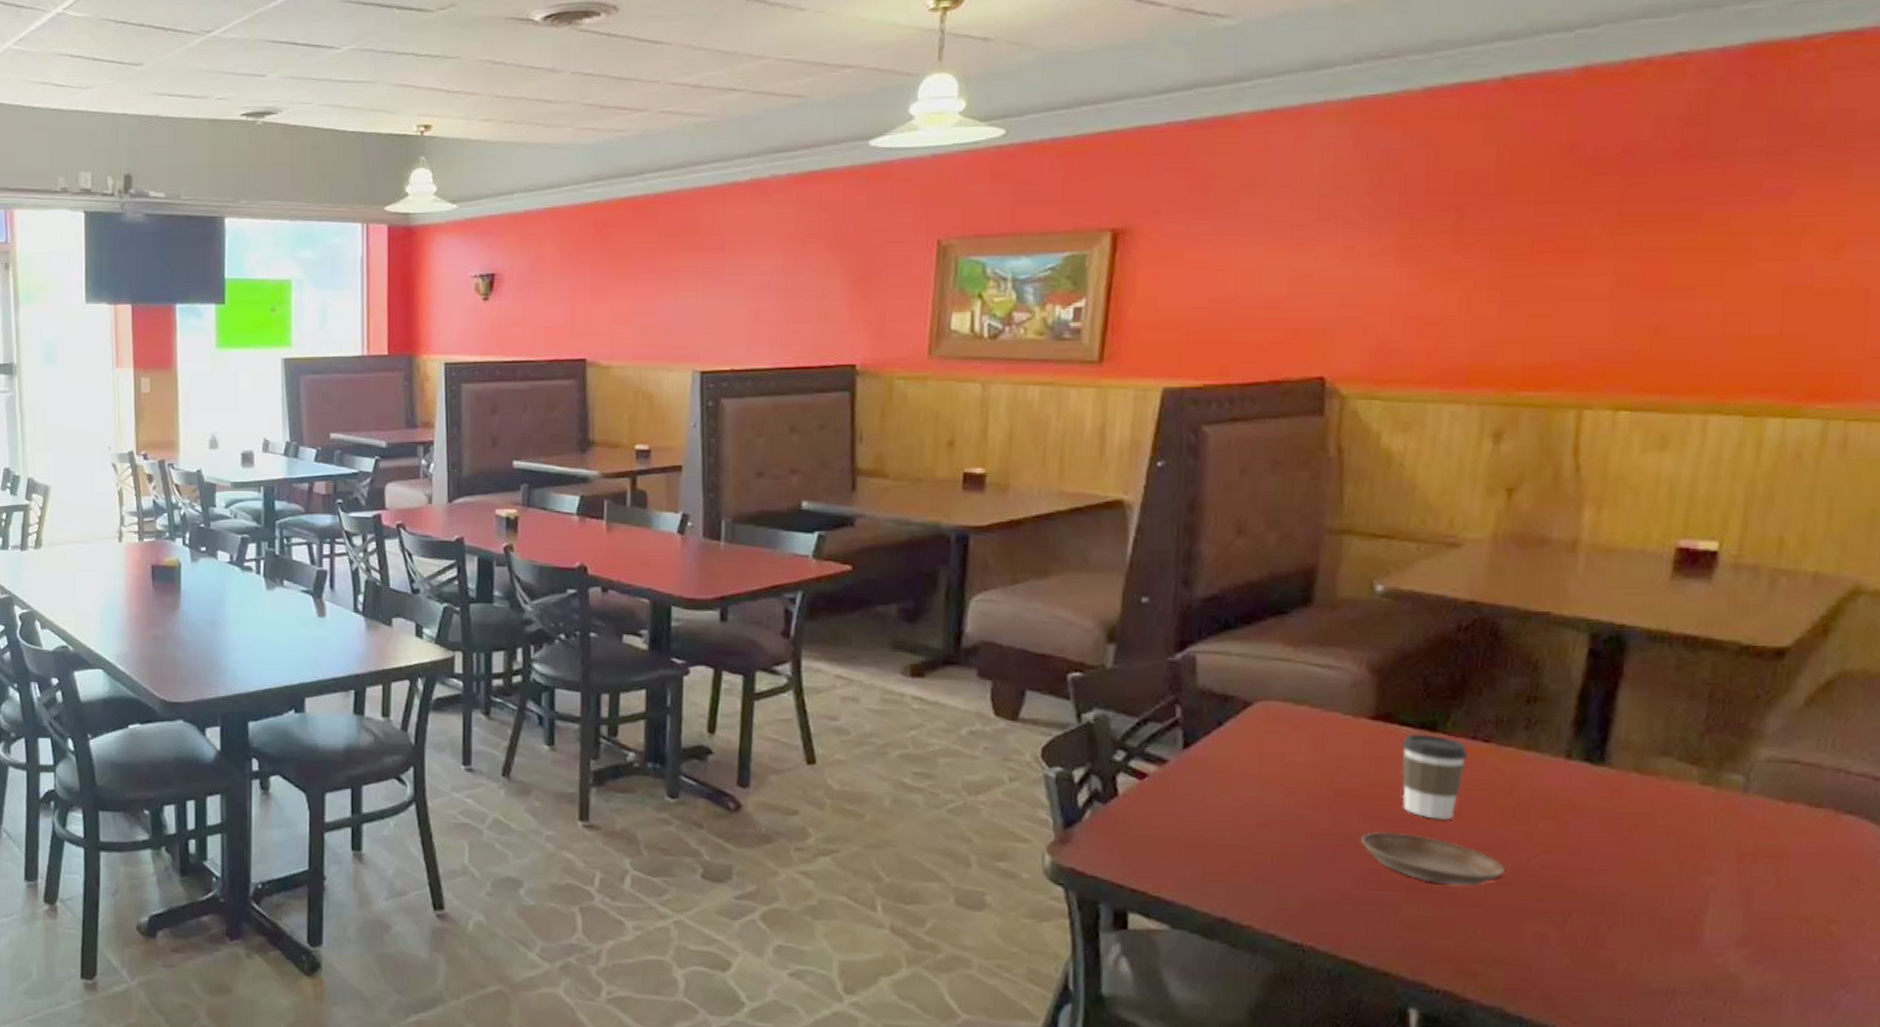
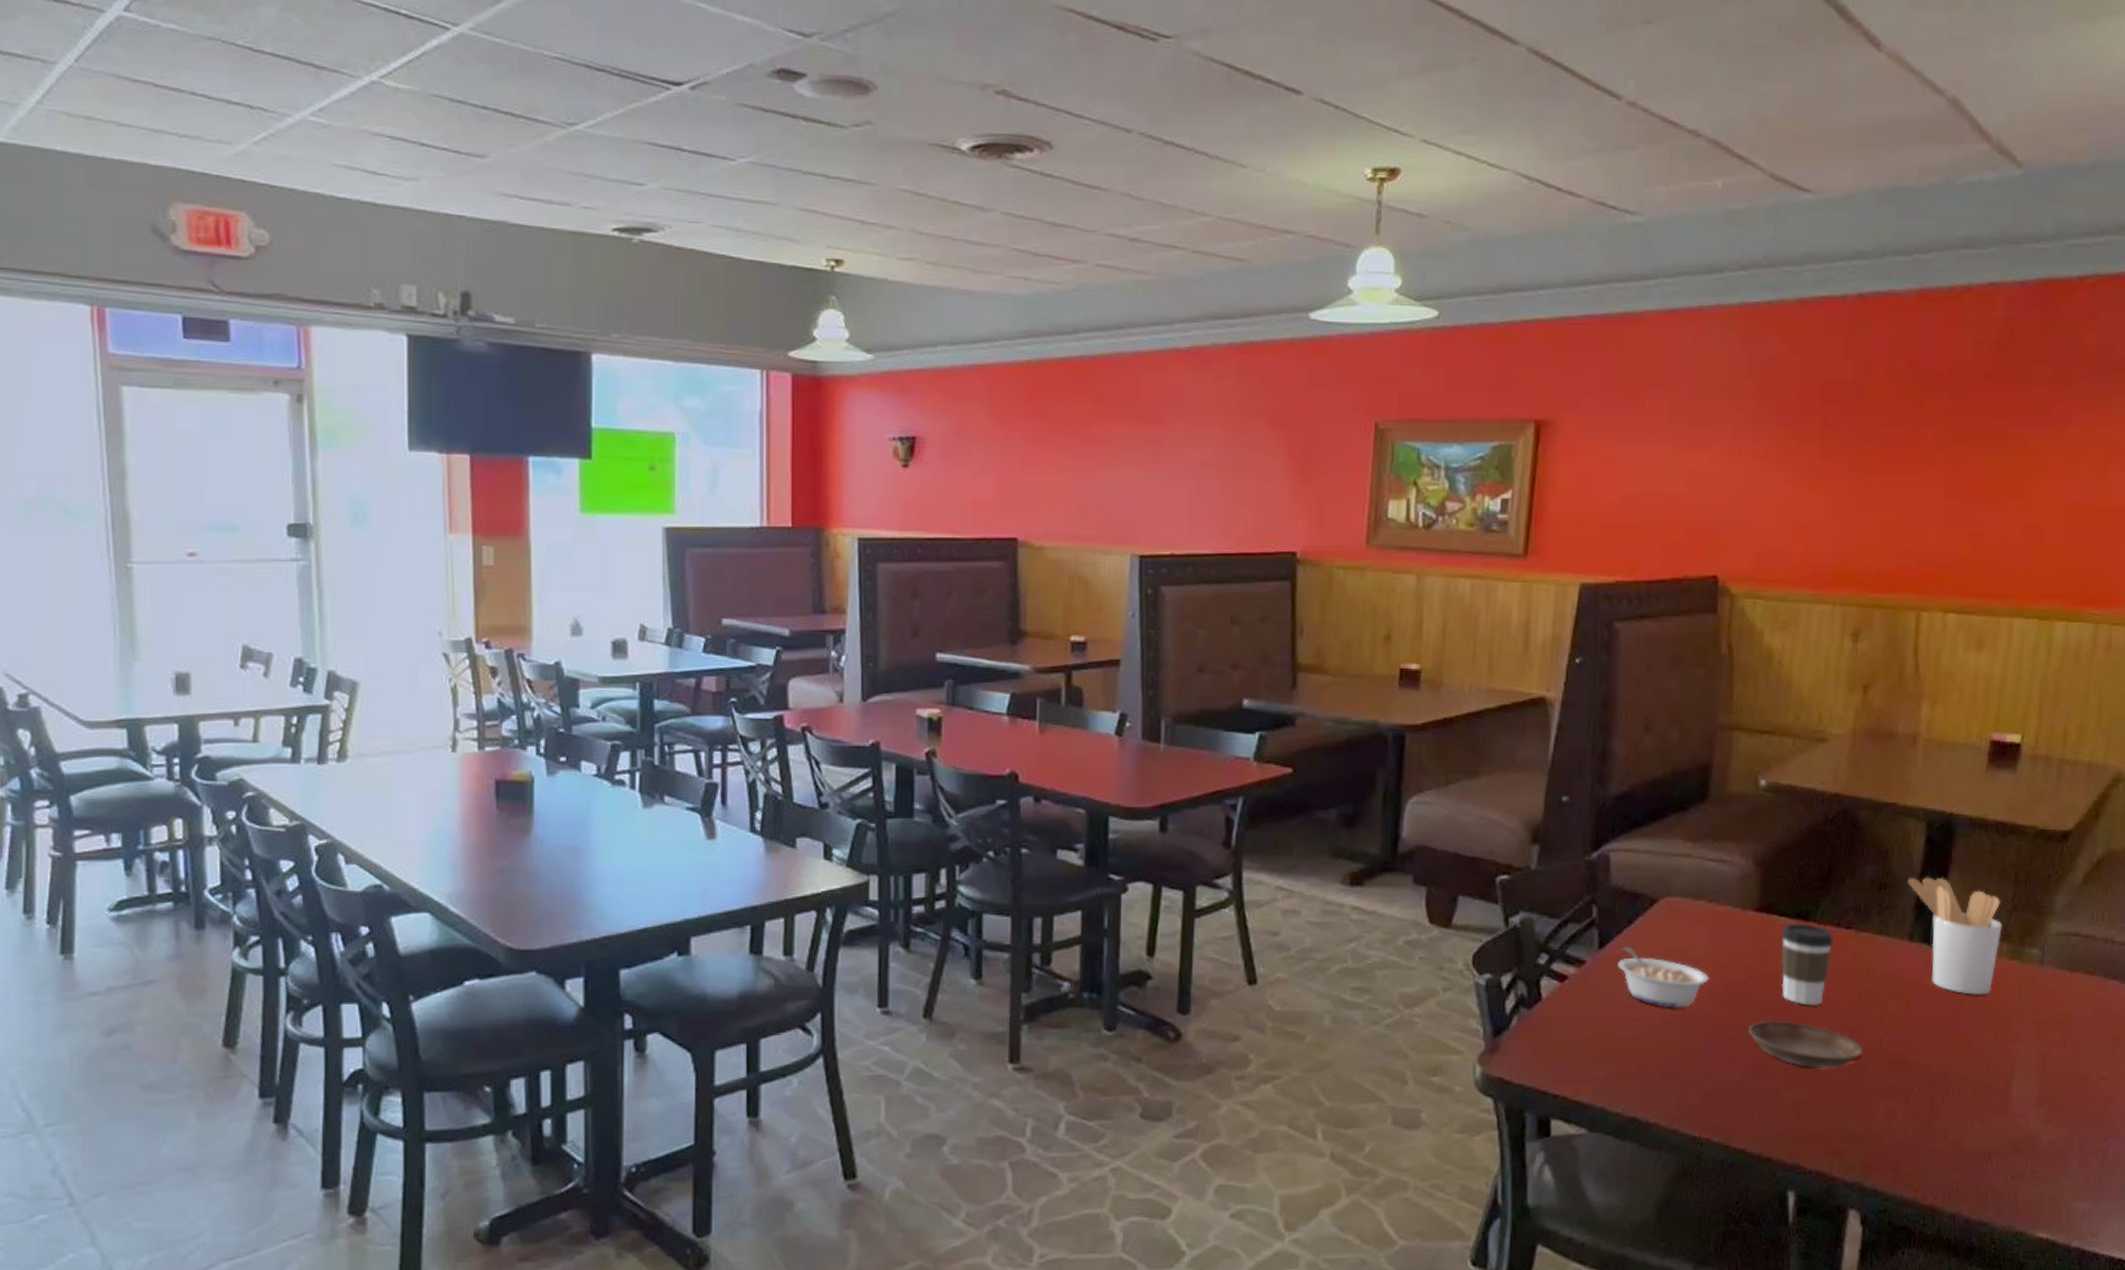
legume: none [1205,749,1314,813] -> present [1618,947,1709,1008]
utensil holder: none [1564,691,1692,821] -> present [1908,877,2003,995]

